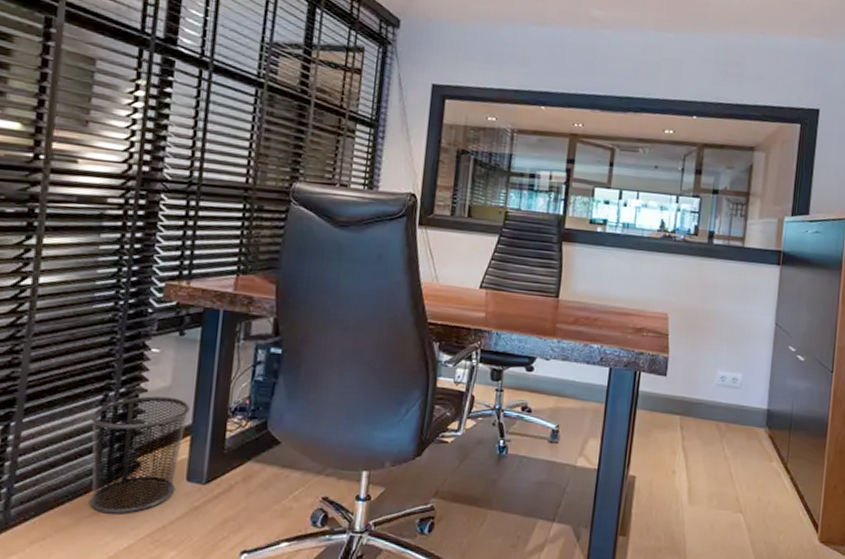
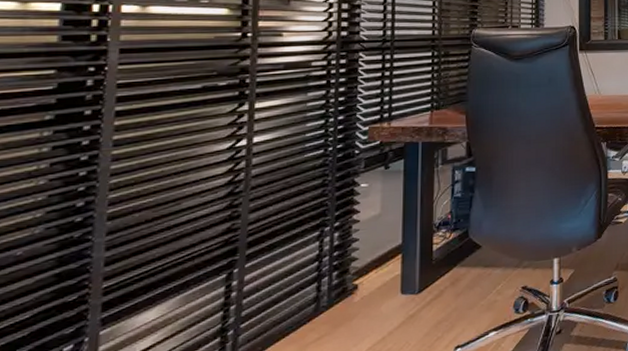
waste bin: present [89,396,190,514] -> none [309,223,399,336]

